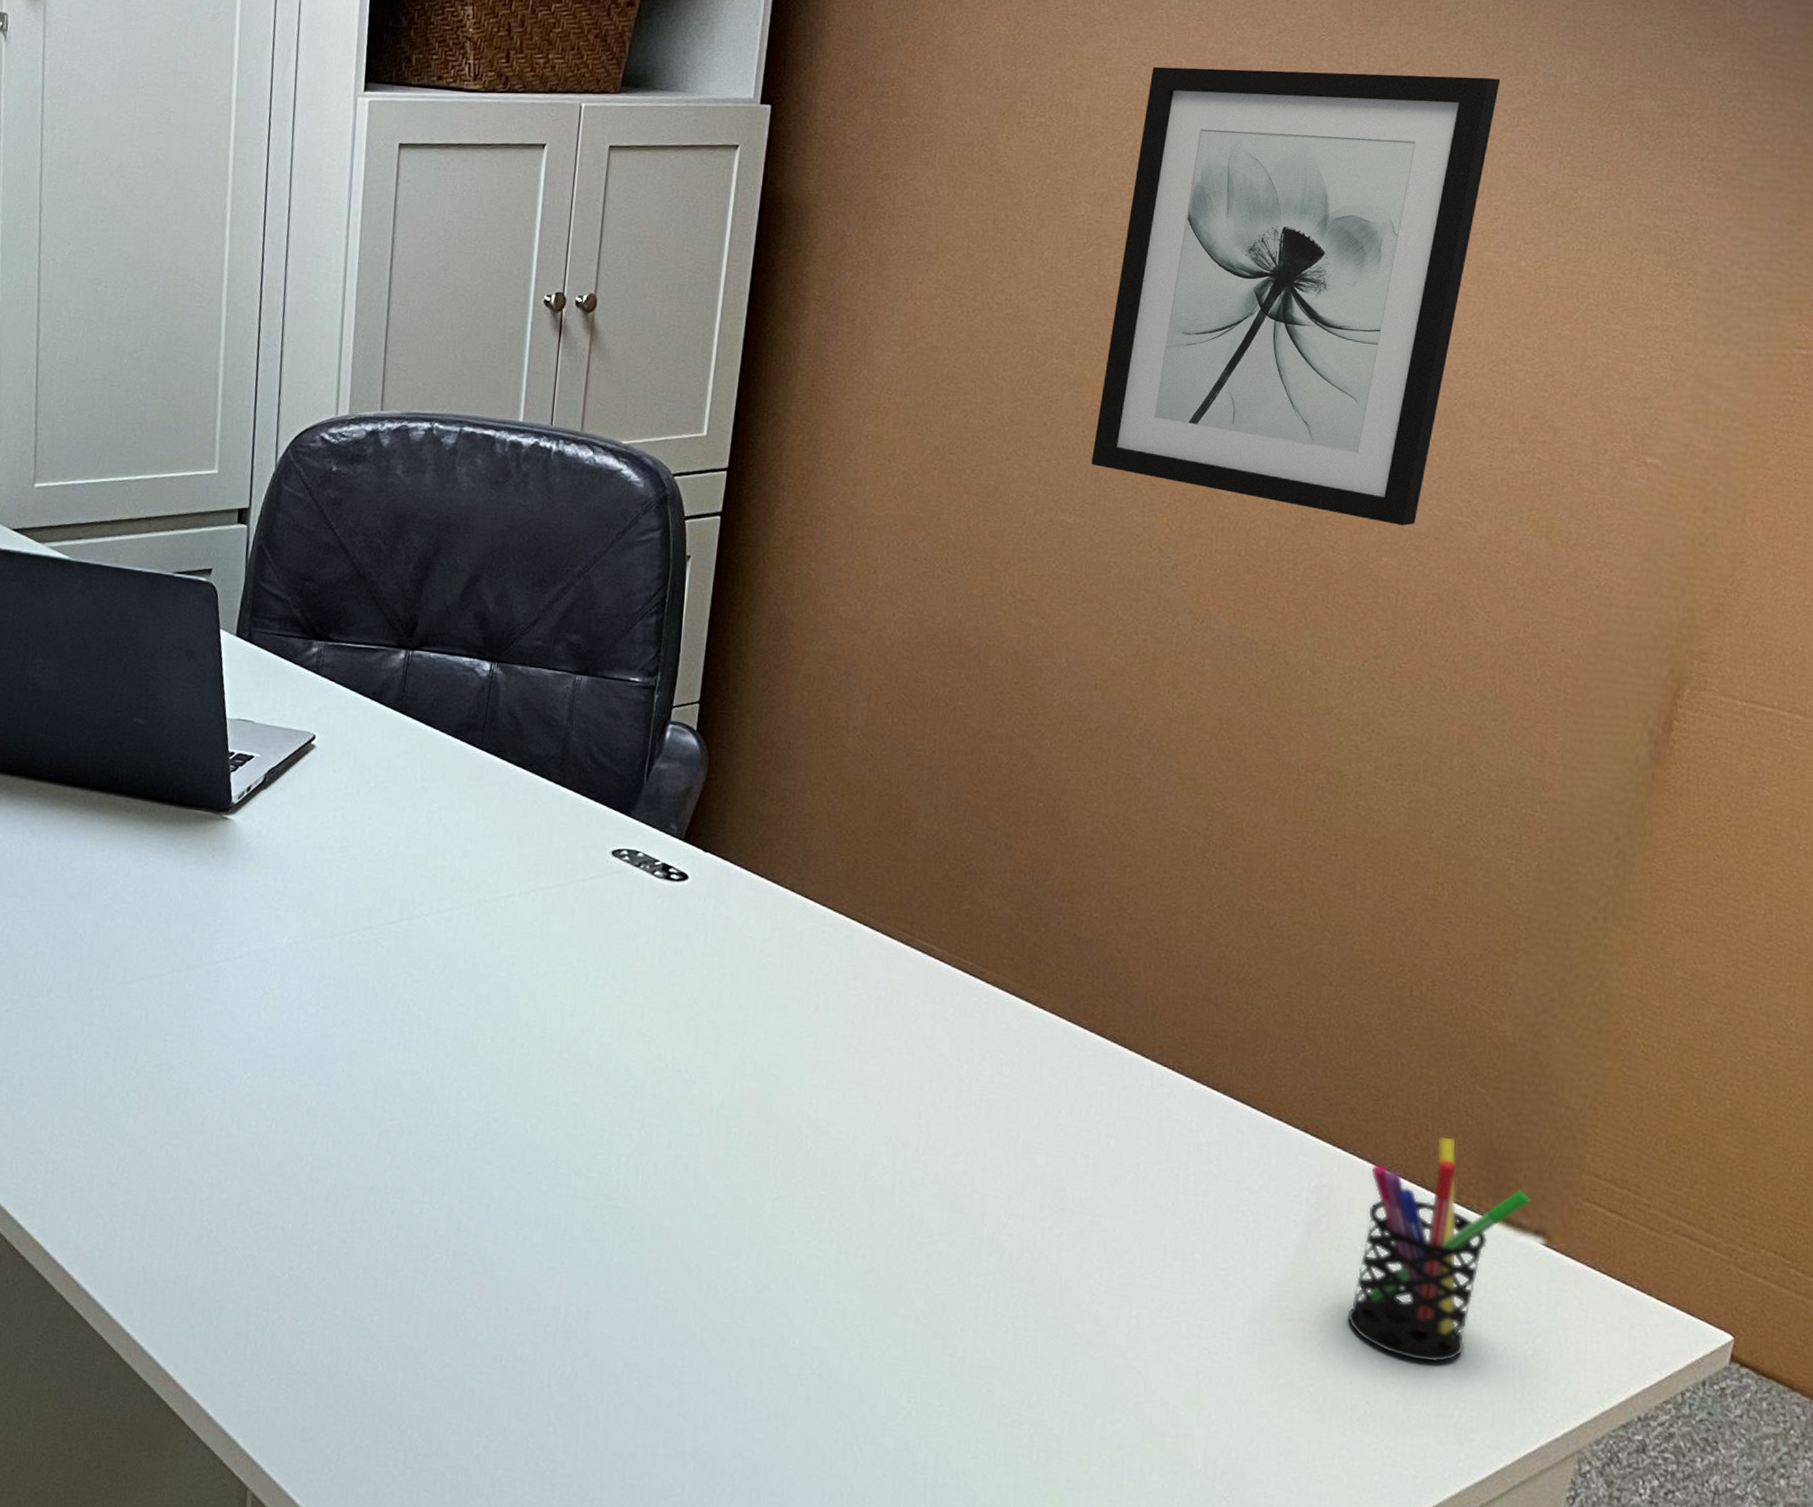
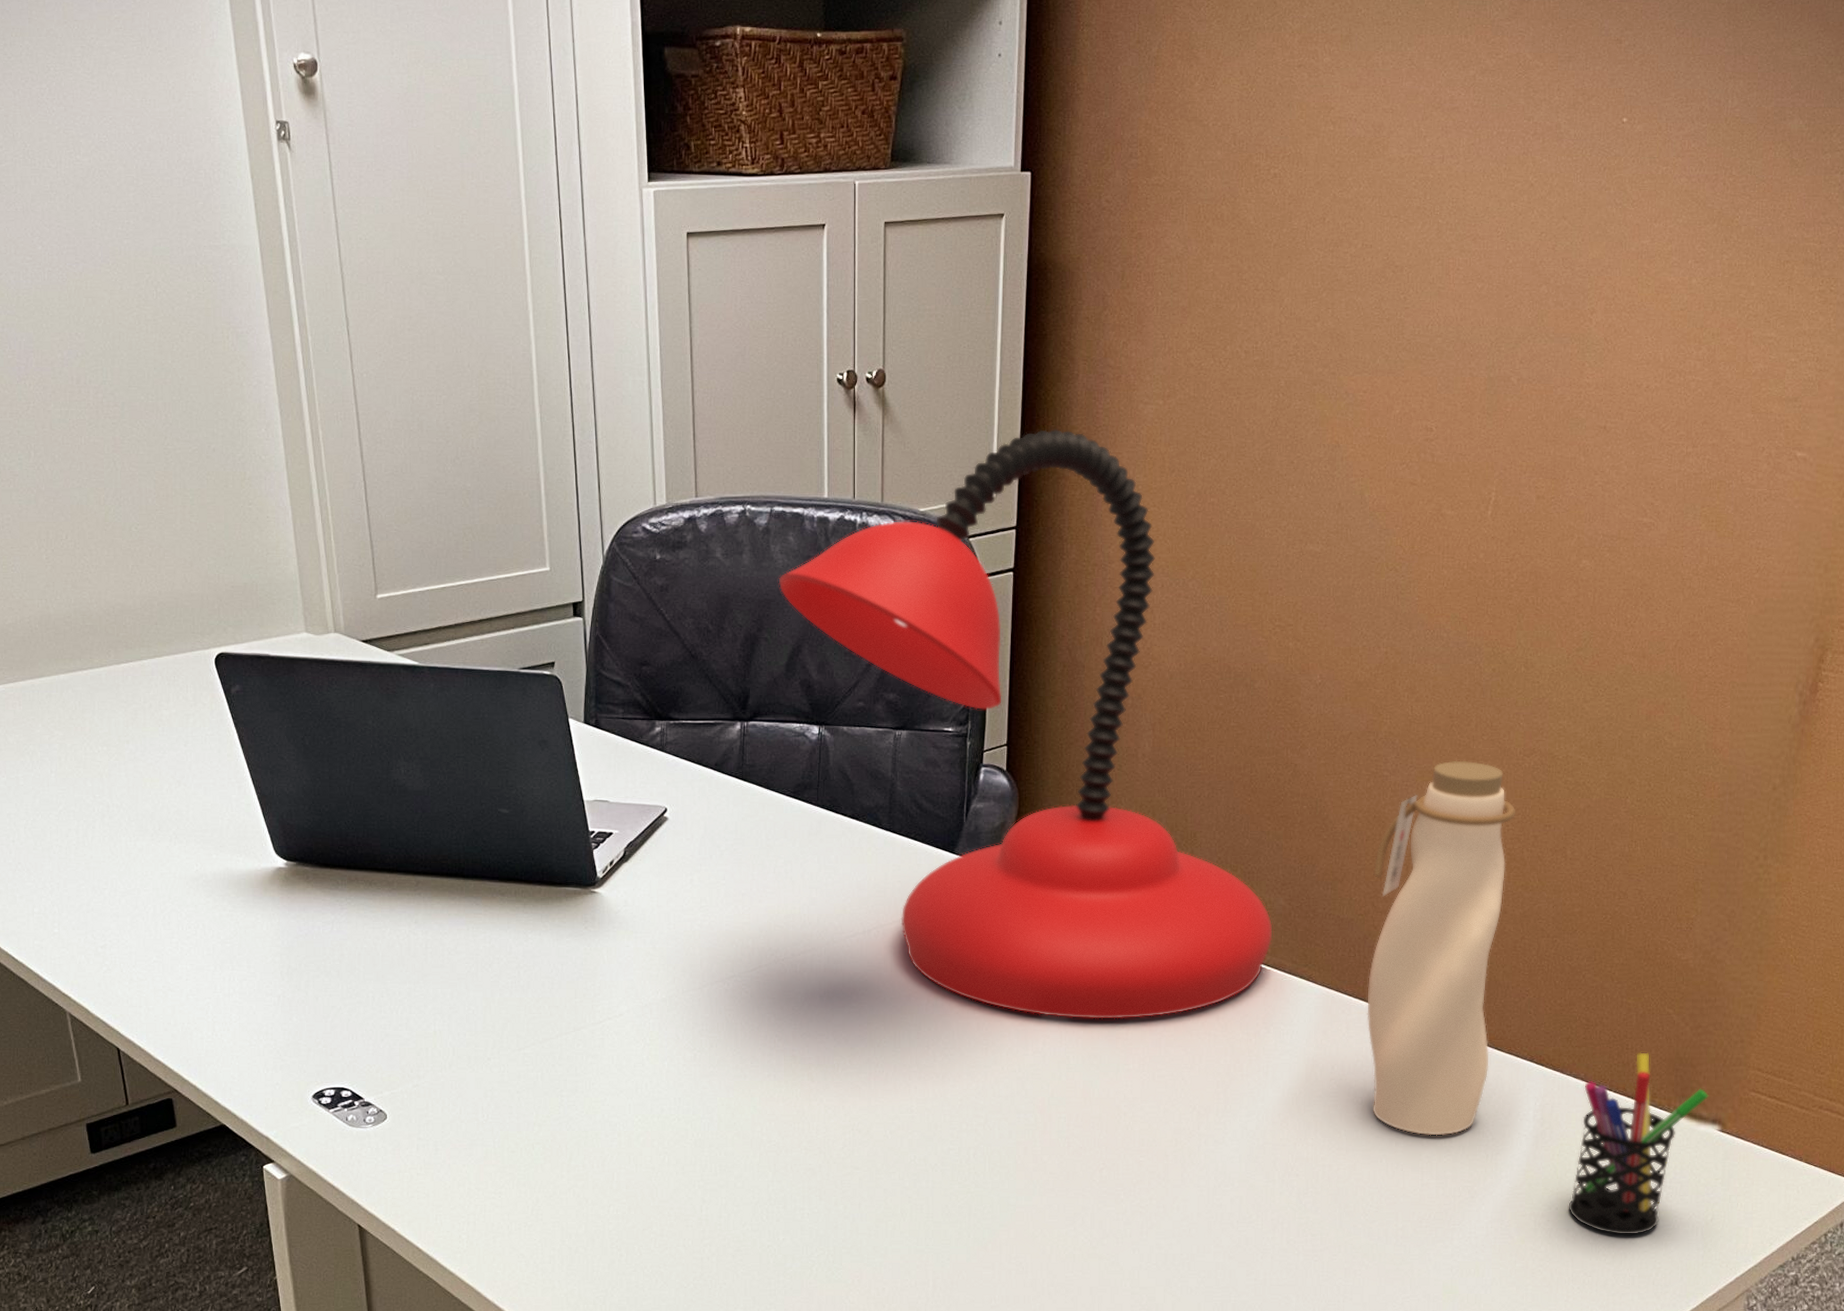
desk lamp: none [461,368,995,1027] -> present [778,428,1273,1019]
wall art: present [1091,66,1501,526] -> none [1334,107,1673,530]
water bottle: none [1104,769,1296,1209] -> present [1367,760,1516,1136]

